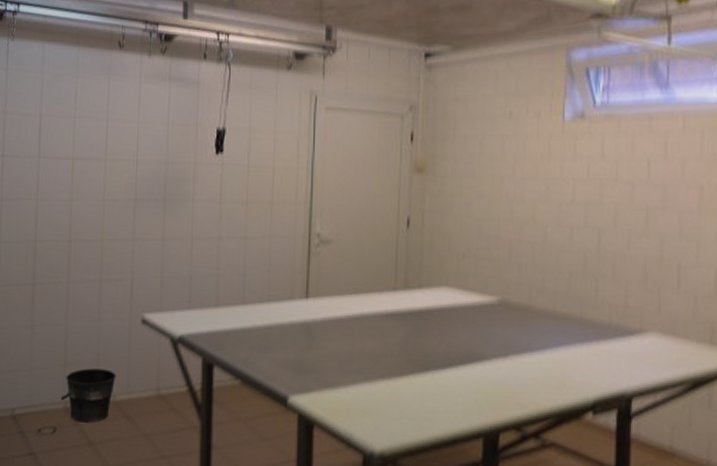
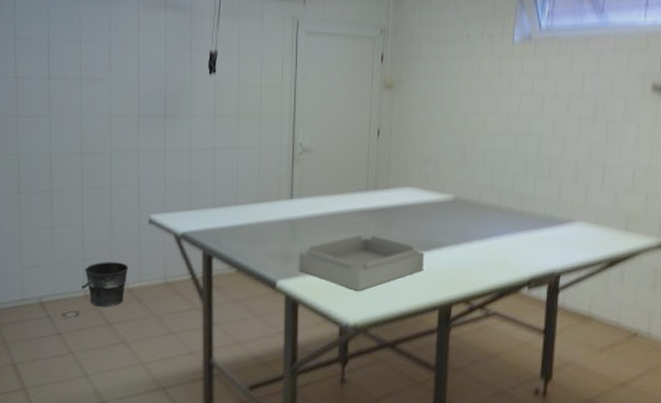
storage tray: none [313,342,466,412] -> present [298,234,425,291]

